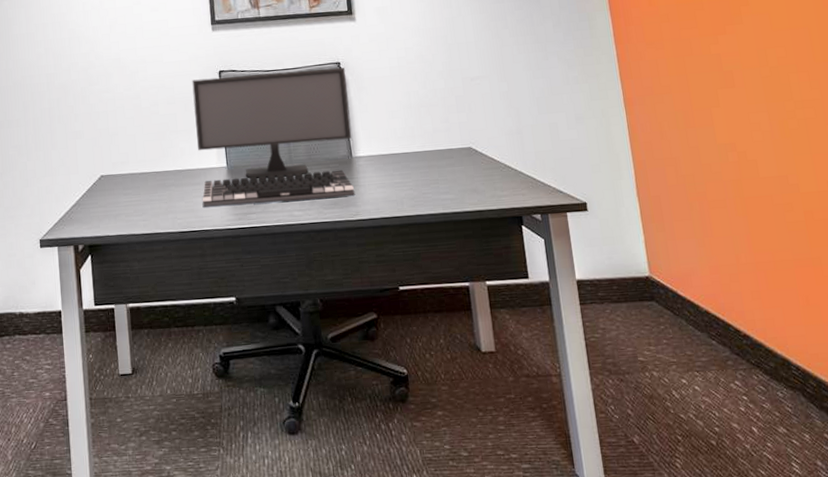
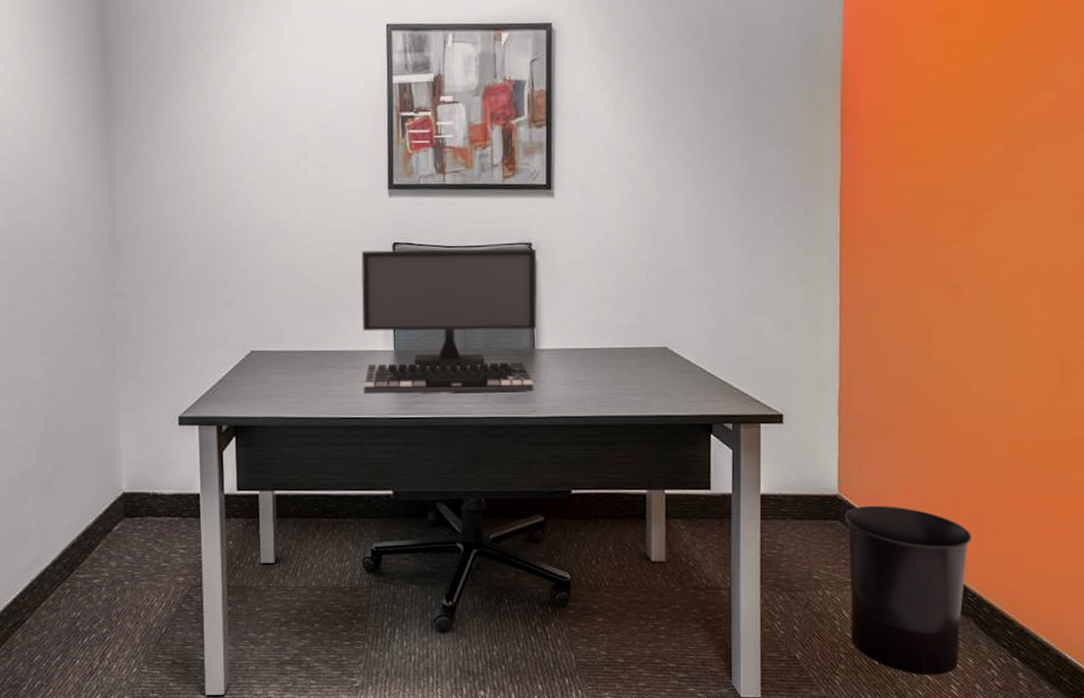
waste bin: none [659,284,796,454] -> present [845,505,972,675]

